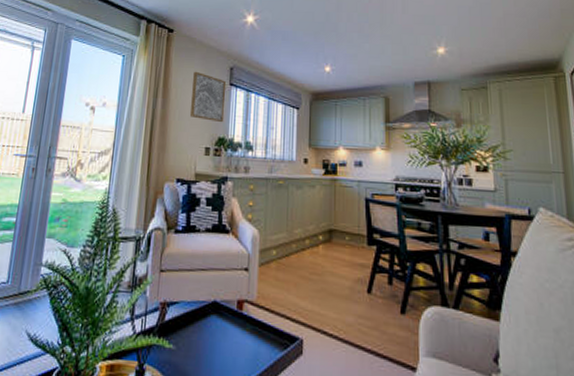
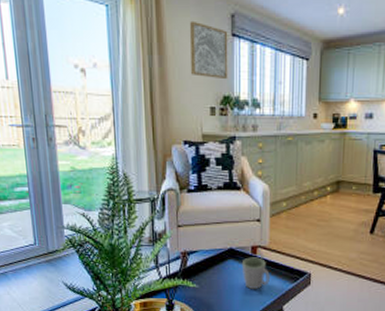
mug: none [225,313,257,356] -> present [241,257,270,289]

